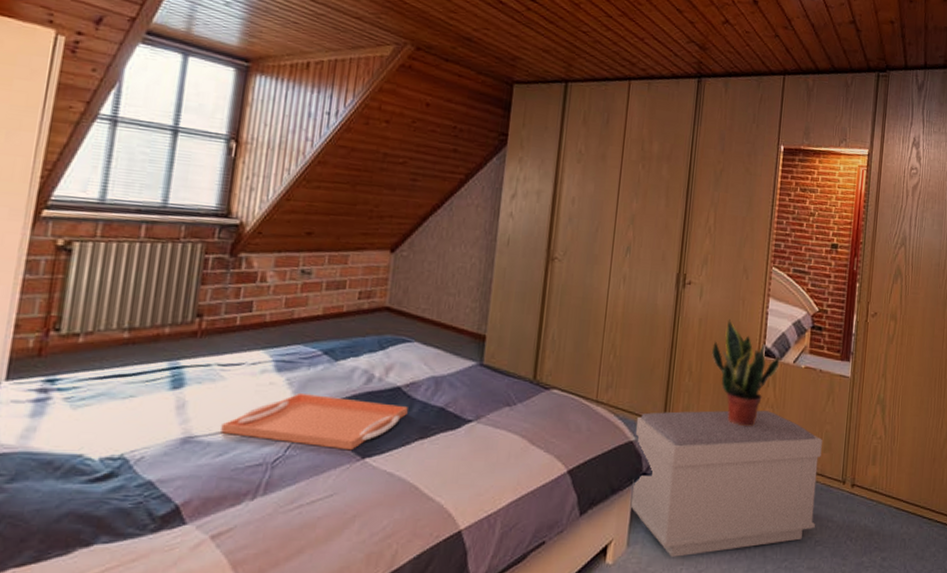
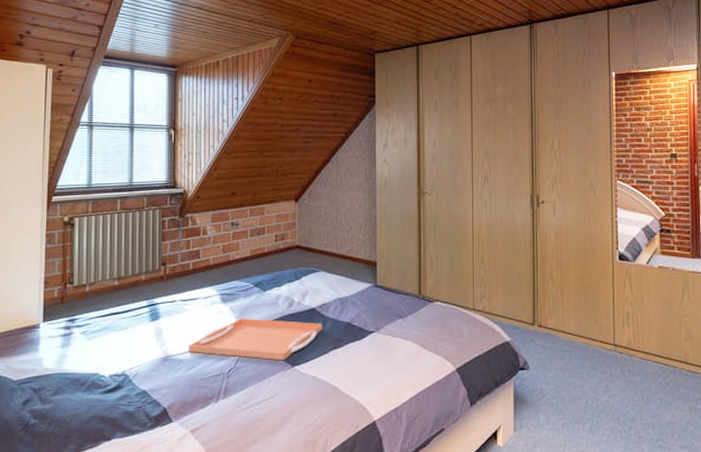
bench: present [629,410,823,557] -> none [509,308,684,439]
potted plant: present [711,319,780,427] -> none [569,230,634,324]

